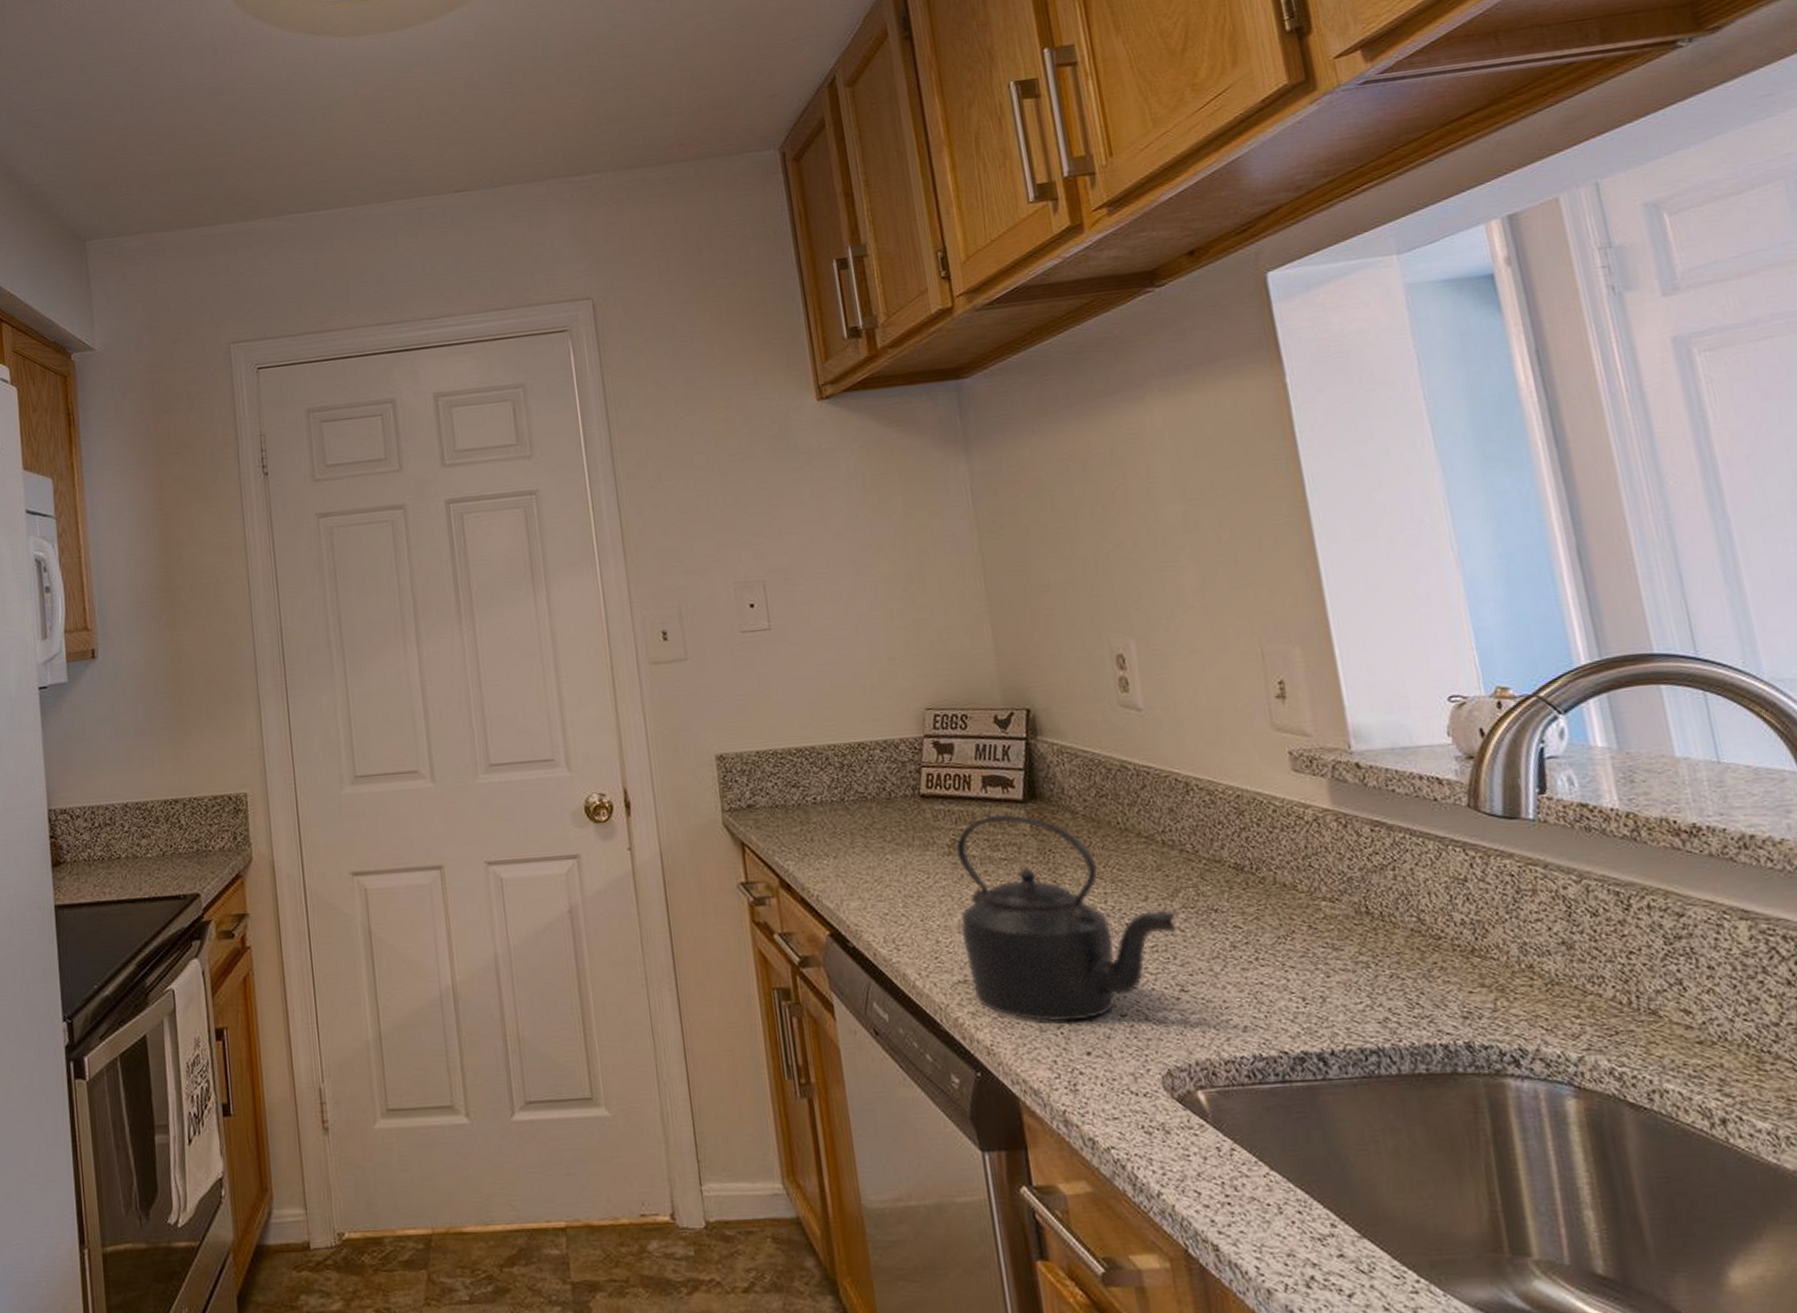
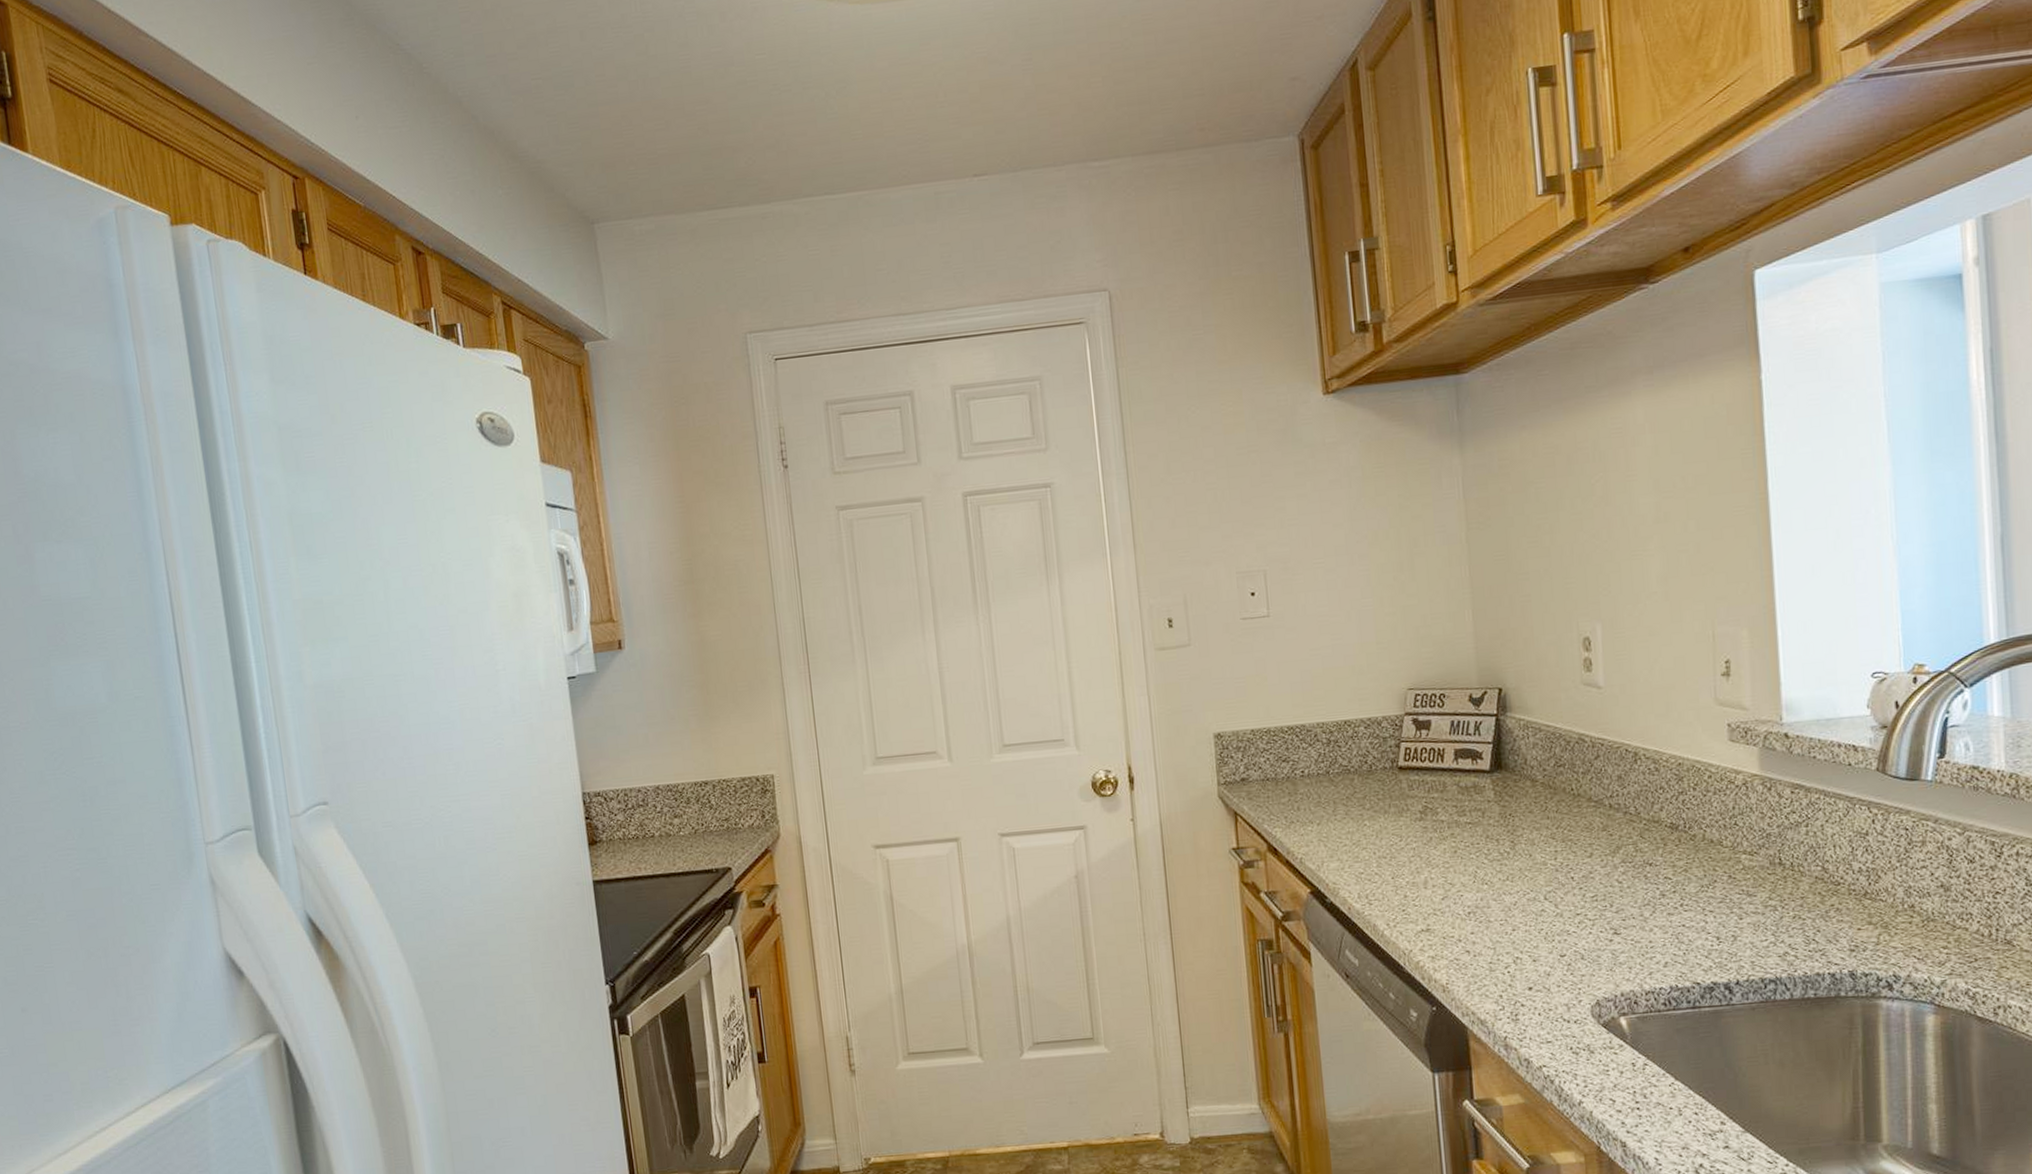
kettle: present [956,814,1177,1022] -> none [1427,783,1615,962]

